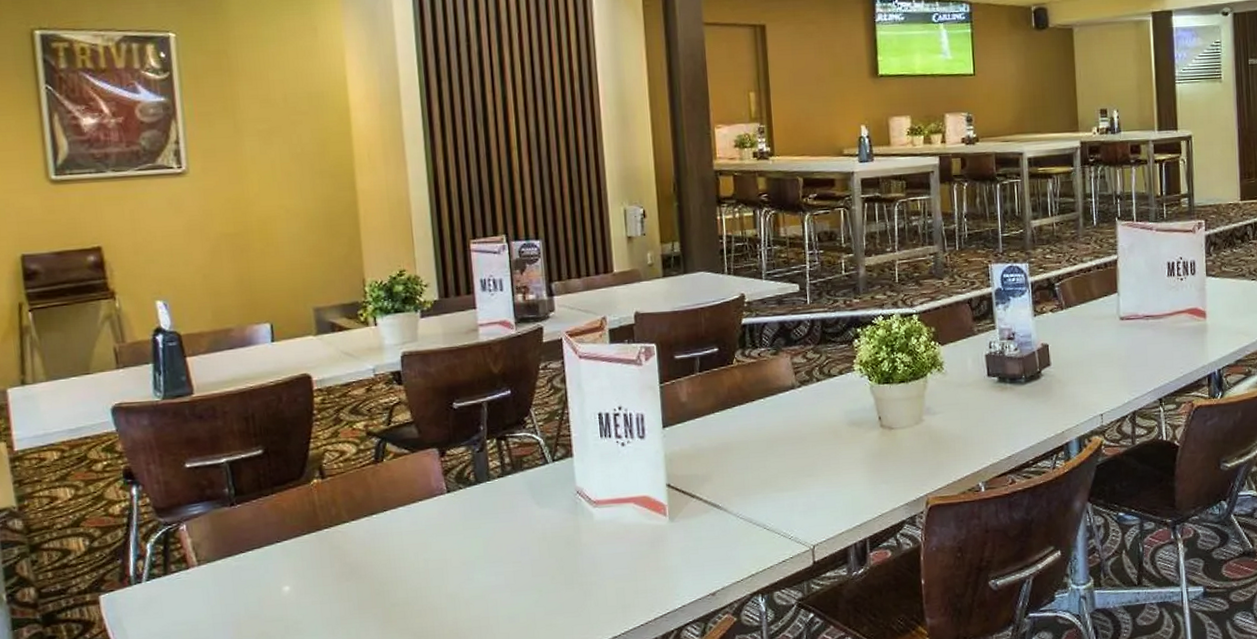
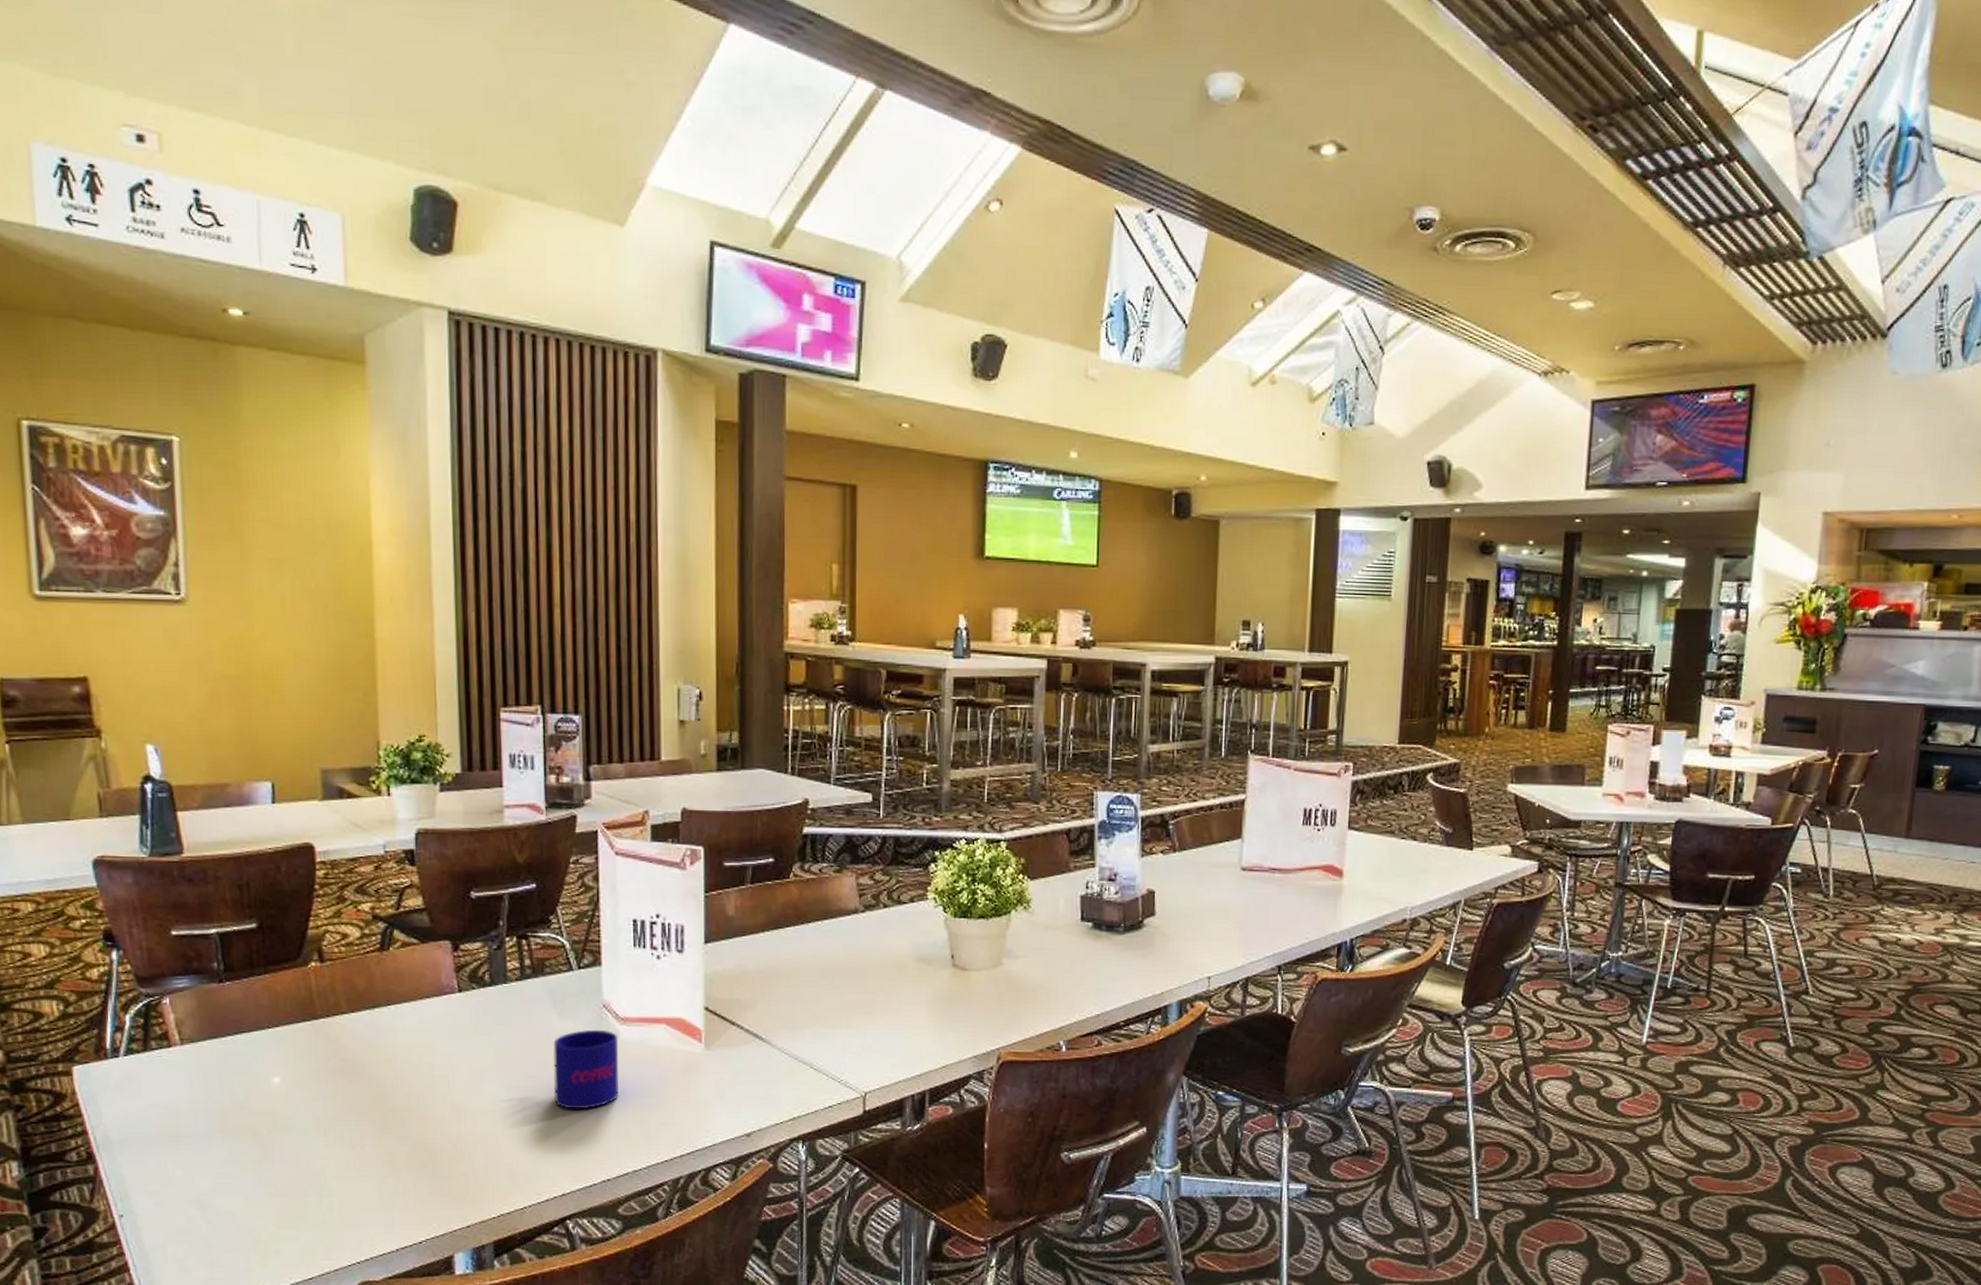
mug: none [535,513,596,588] -> present [553,1029,619,1110]

